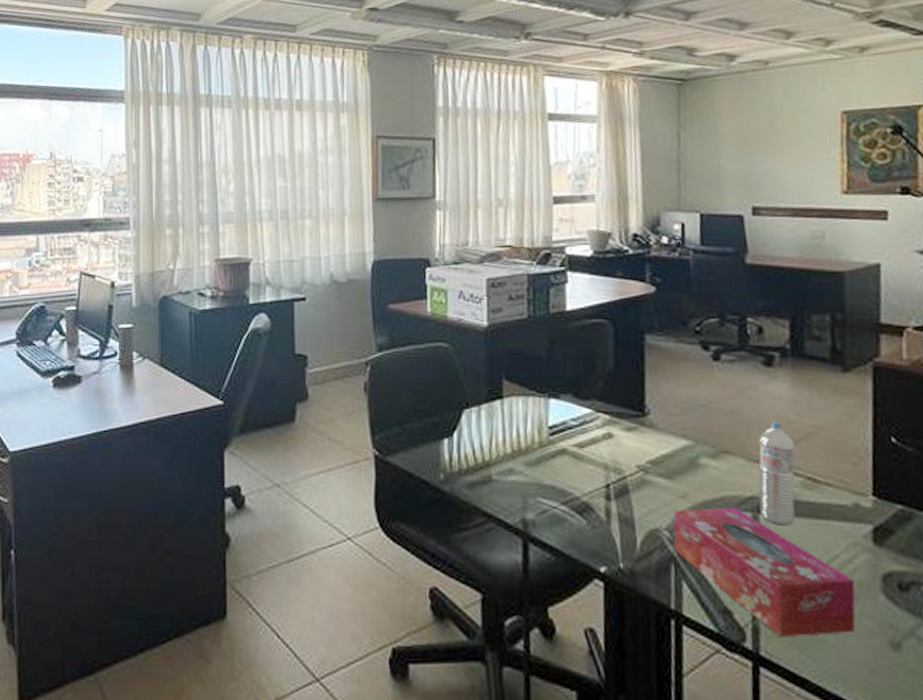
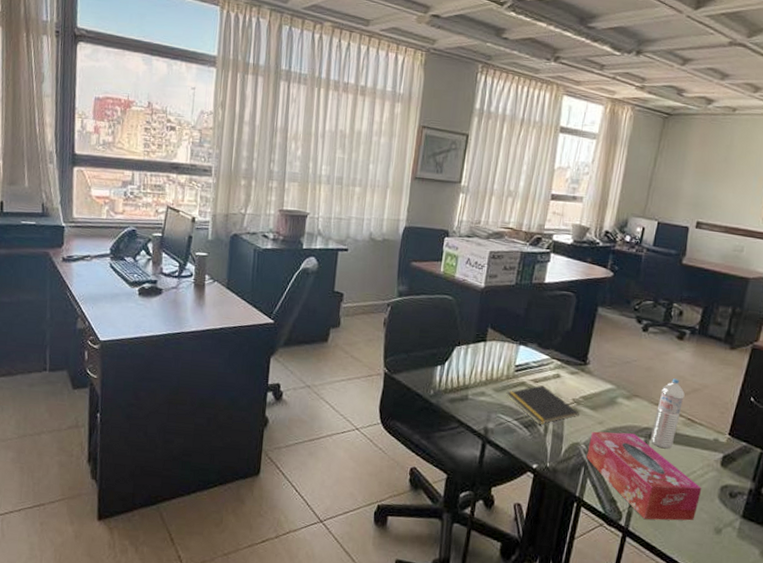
notepad: none [543,451,651,507] -> present [506,385,579,425]

